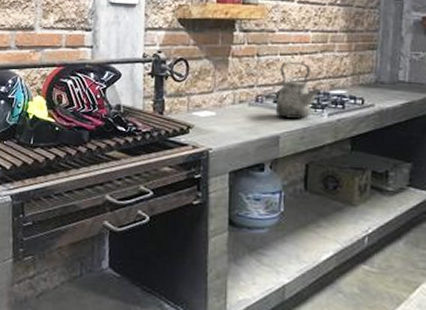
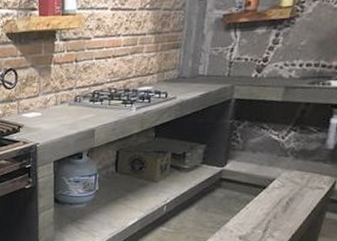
kettle: present [275,61,321,119] -> none [91,64,130,114]

